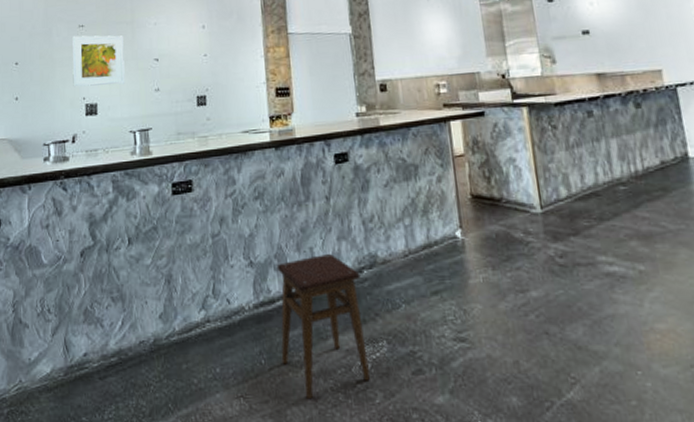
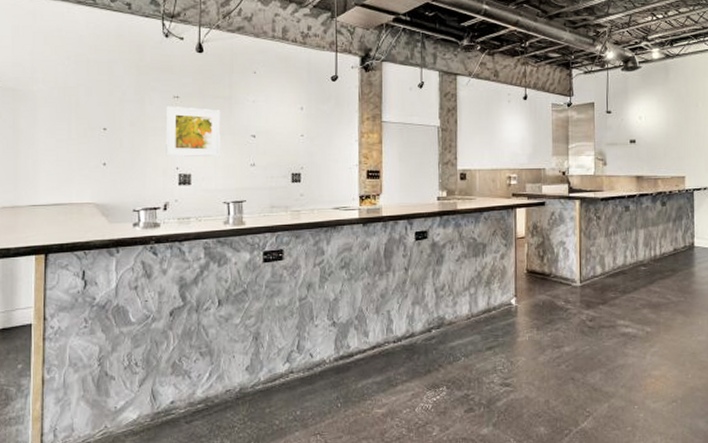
stool: present [276,253,370,400] -> none [355,315,430,435]

